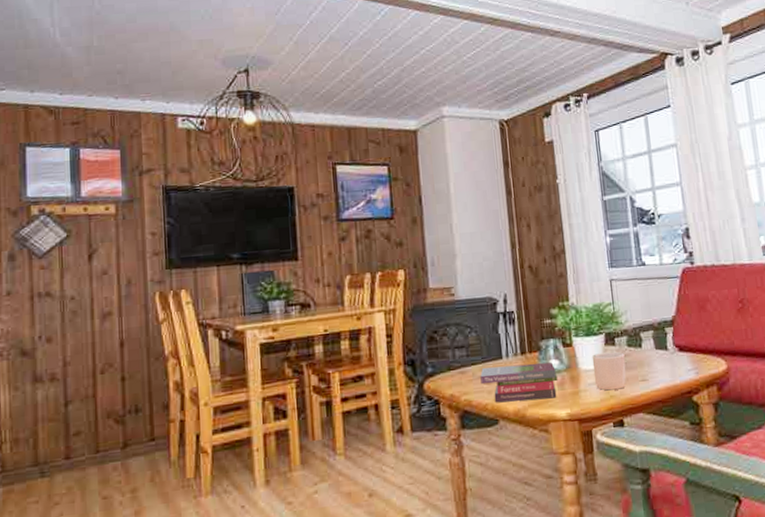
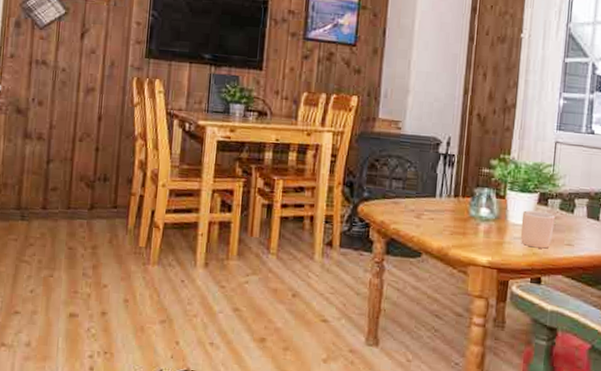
books: present [480,362,558,403] -> none [411,203,485,244]

